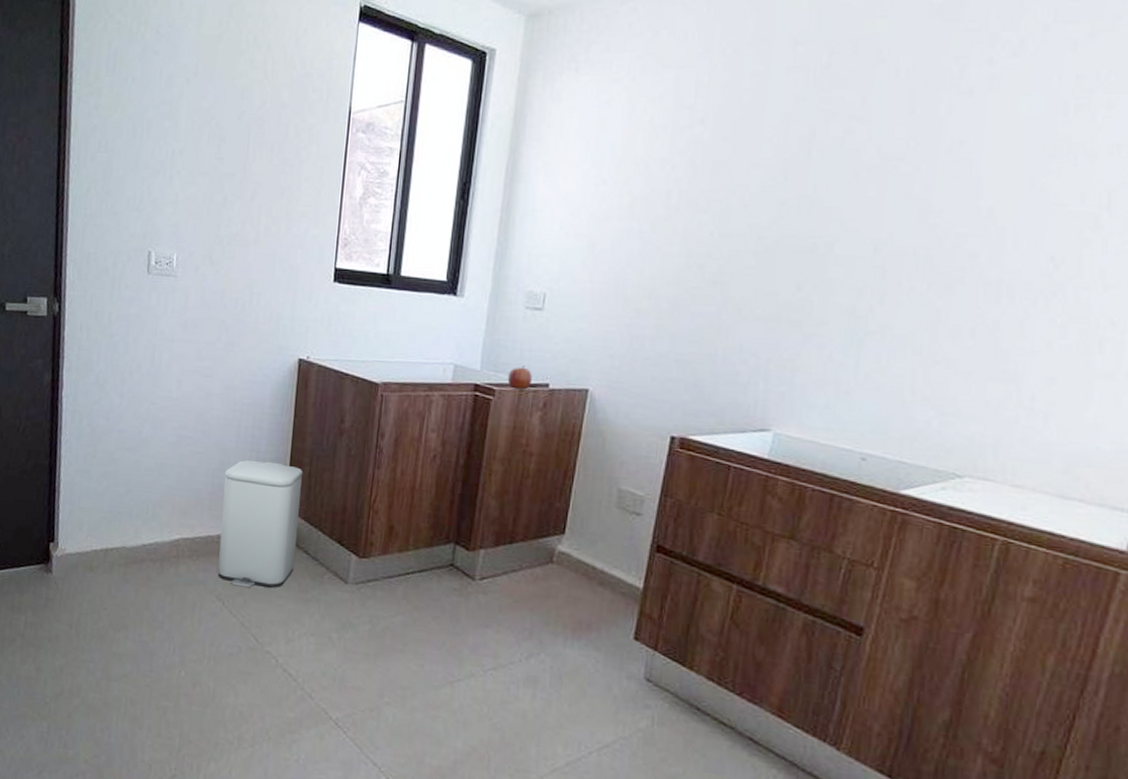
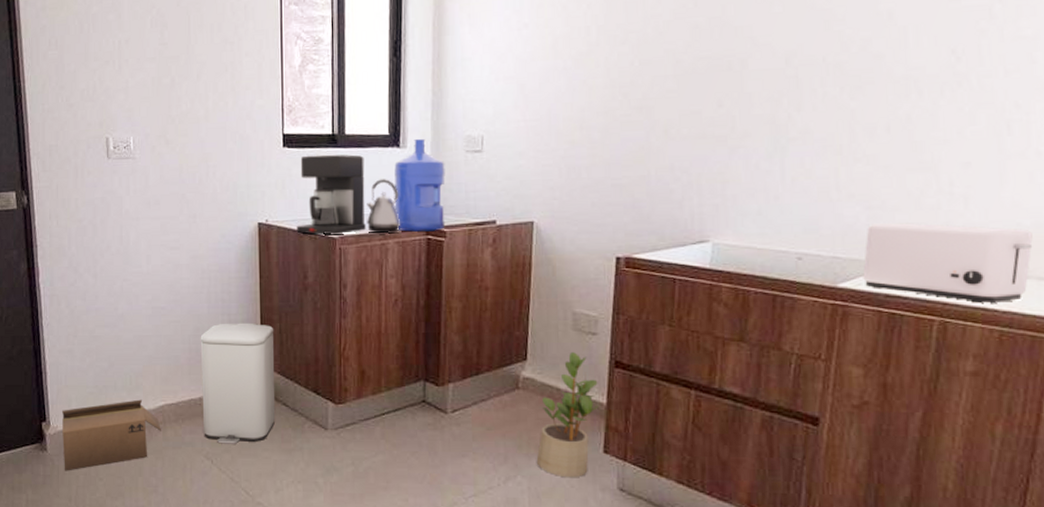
cardboard box: none [68,530,174,597] -> present [61,399,161,471]
coffee maker: none [338,293,418,381] -> present [296,154,366,235]
kettle: none [413,327,451,386] -> present [367,179,401,234]
water jug: none [443,289,502,388] -> present [393,139,446,232]
fruit: present [507,366,532,390] -> none [456,206,479,229]
potted plant: none [562,531,637,663] -> present [536,352,600,478]
toaster: none [928,431,1111,529] -> present [863,223,1033,303]

